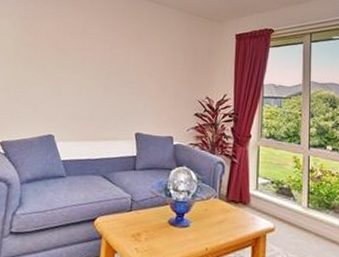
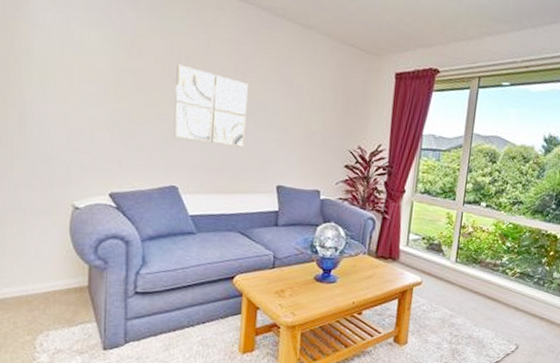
wall art: none [54,38,115,101] -> present [173,64,248,148]

